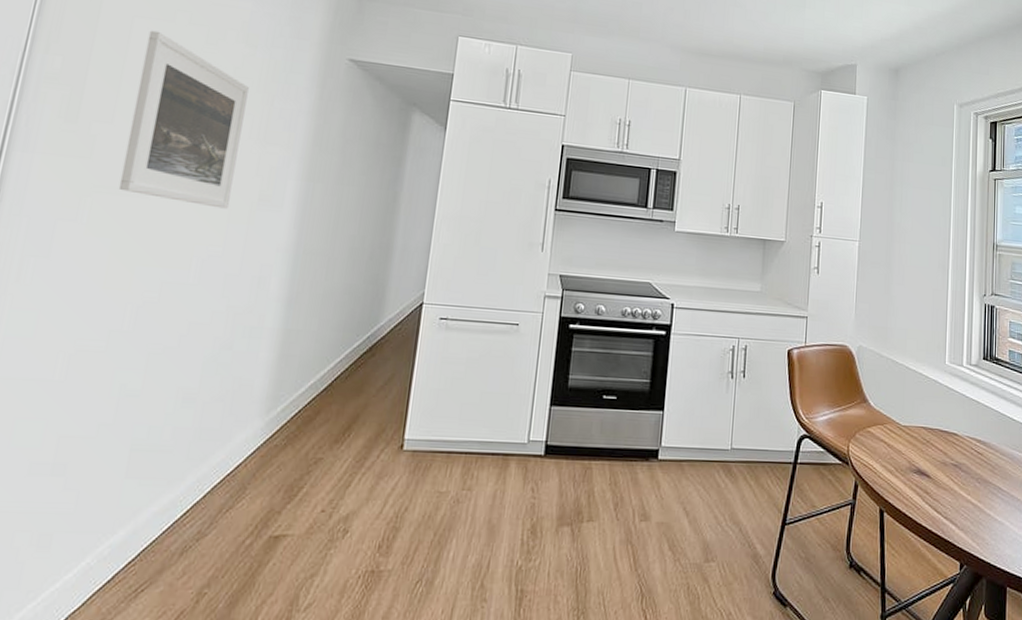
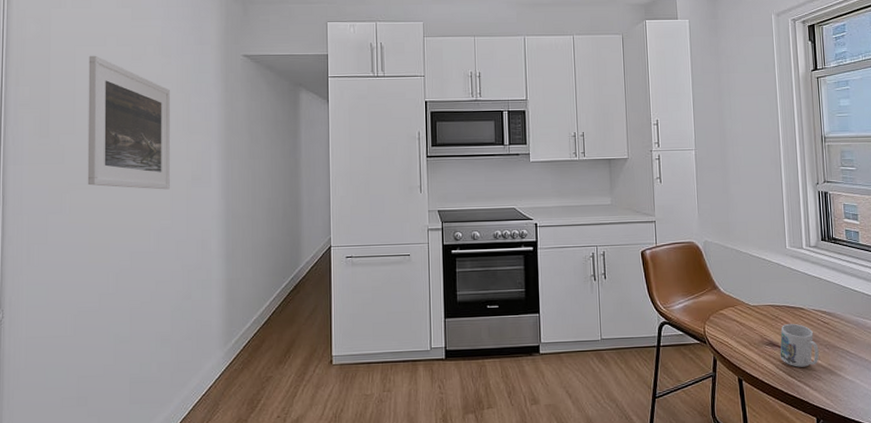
mug: none [927,450,969,502] -> present [780,323,819,367]

